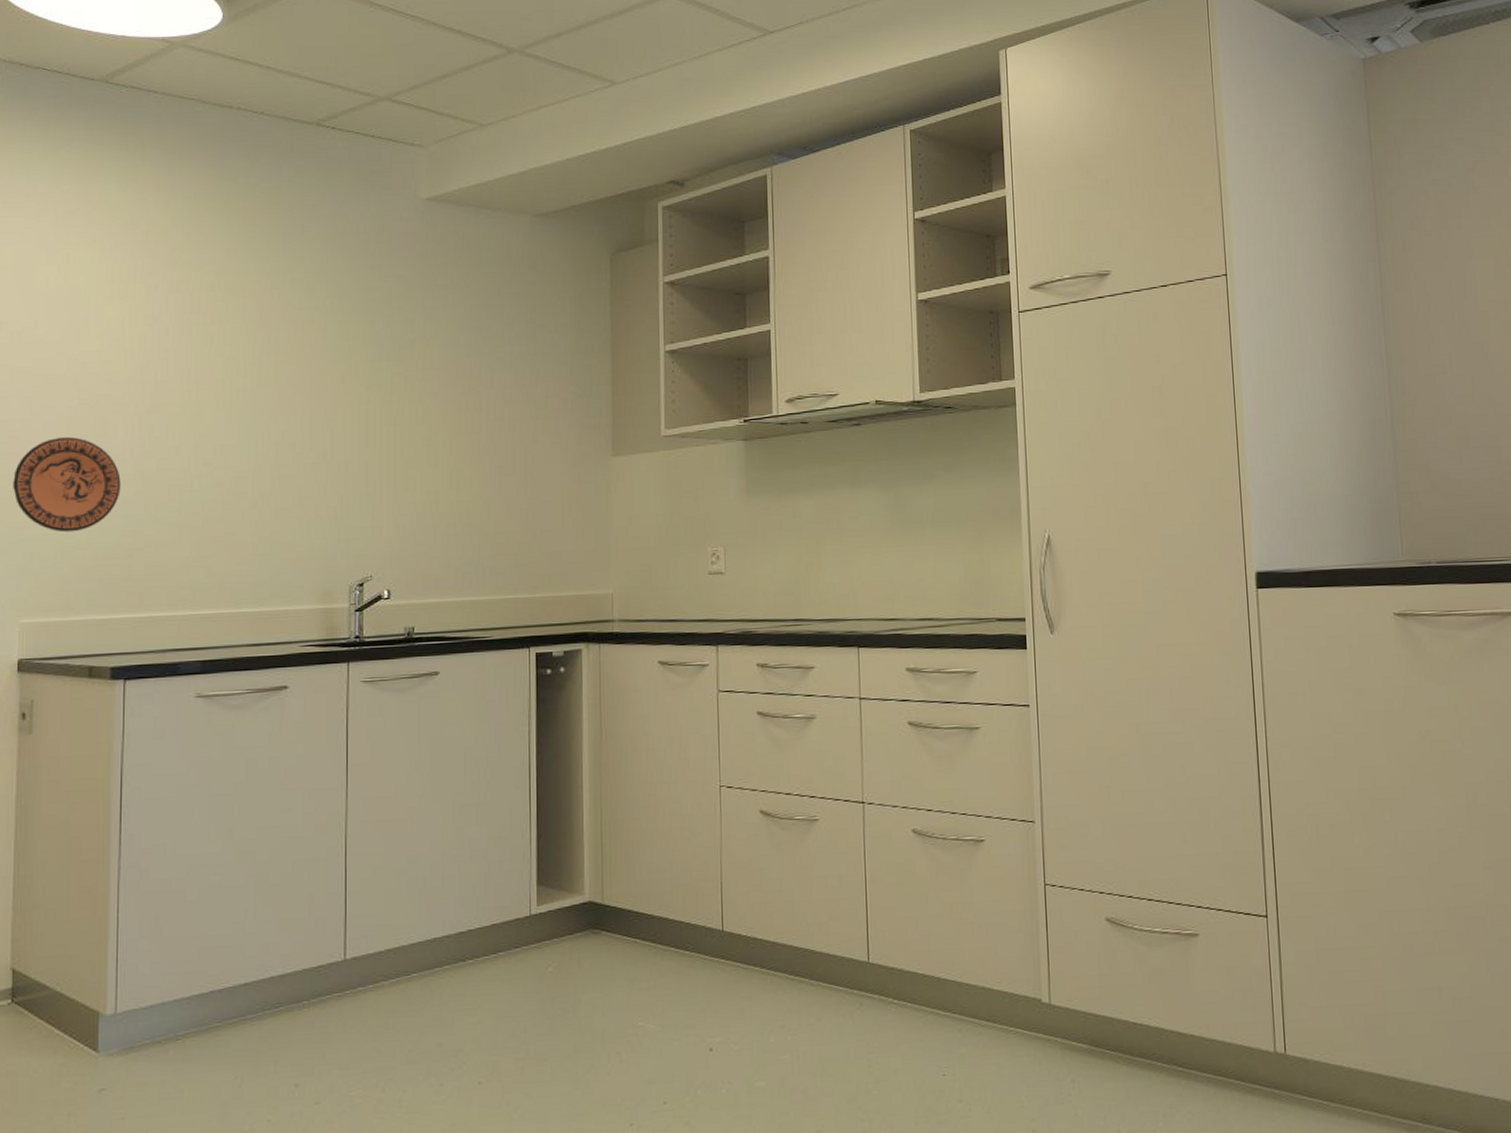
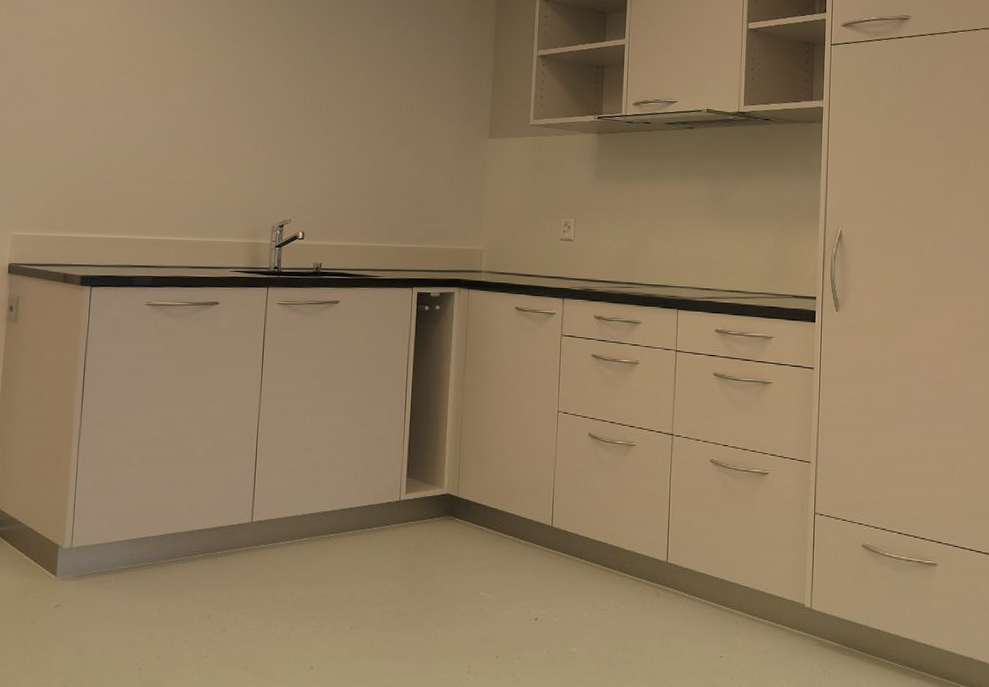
decorative plate: present [13,436,121,533] -> none [11,88,96,166]

